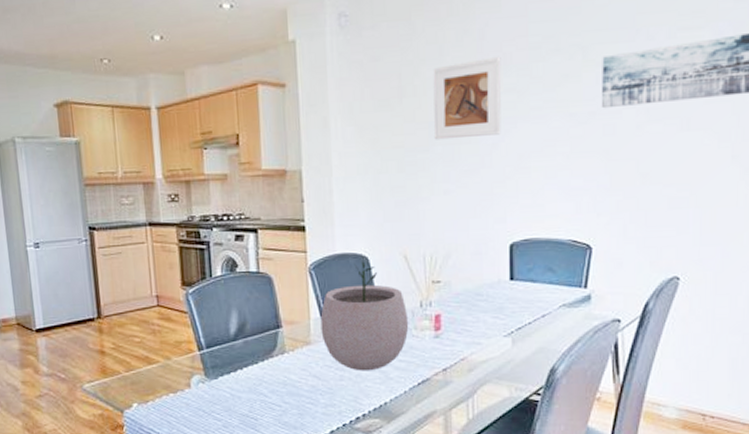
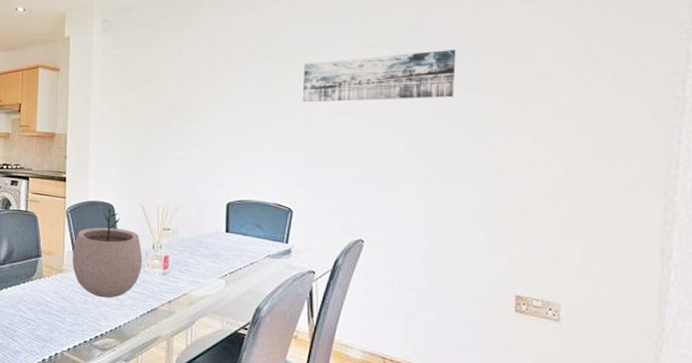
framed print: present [433,56,502,140] -> none [170,58,225,118]

